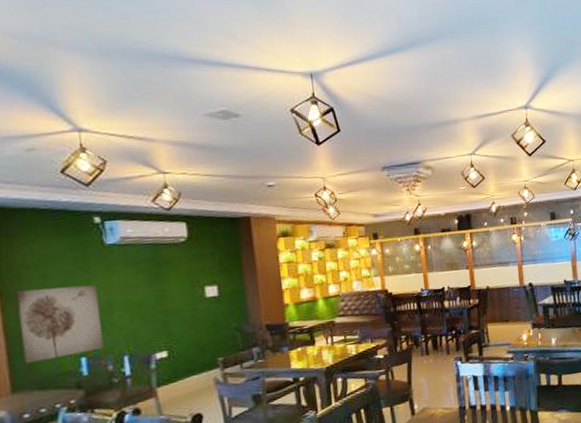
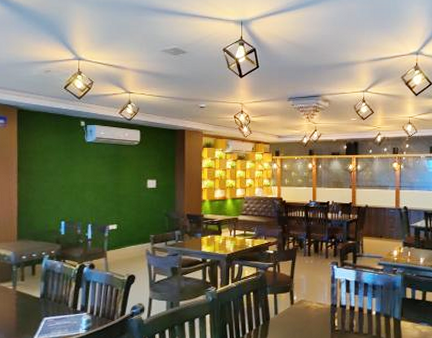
wall art: present [15,284,104,364] -> none [27,169,77,221]

